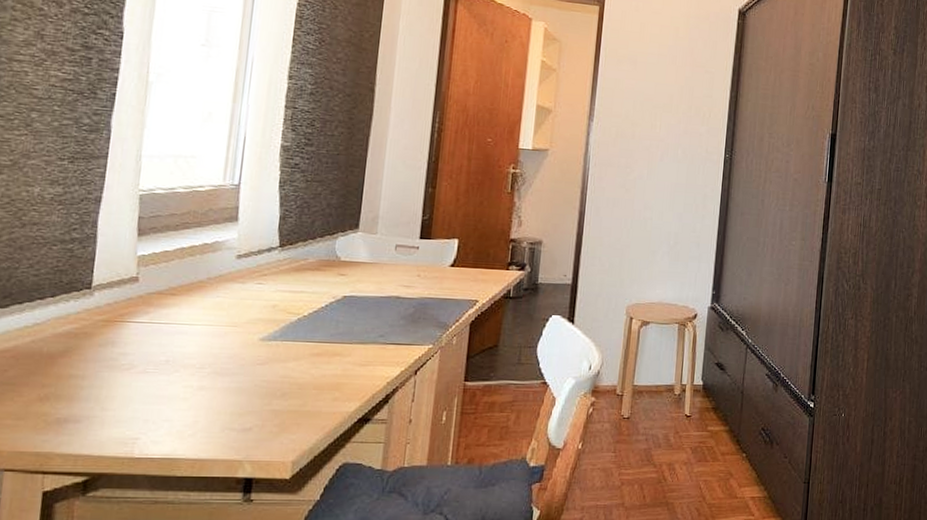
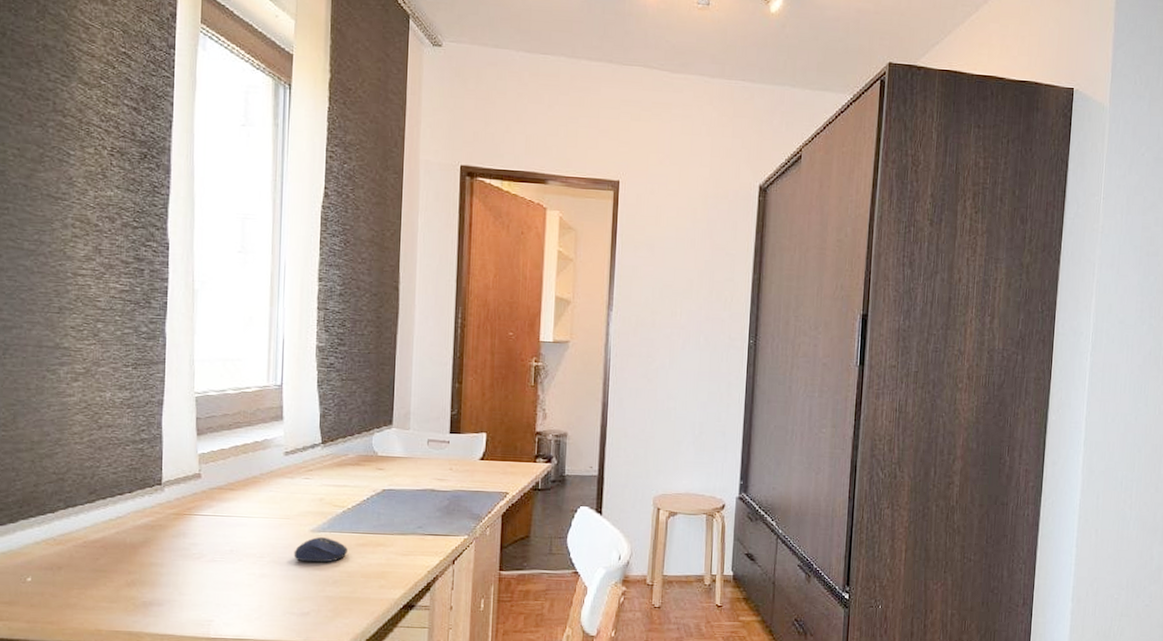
computer mouse: none [238,346,300,374] -> present [293,537,348,563]

